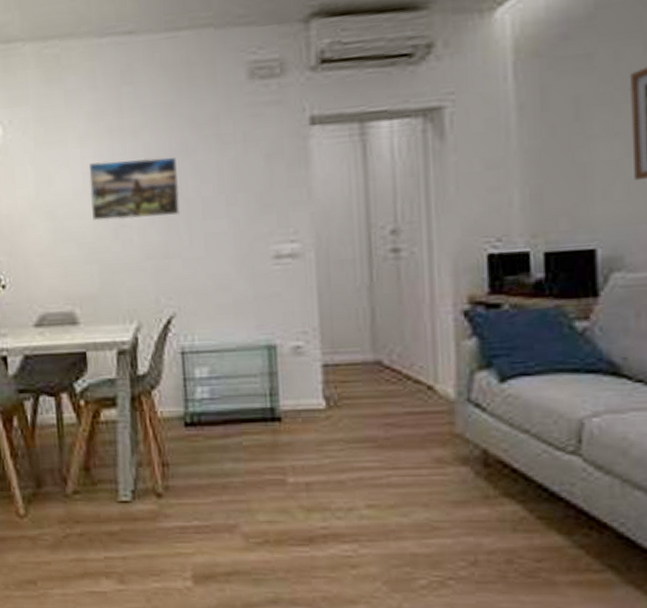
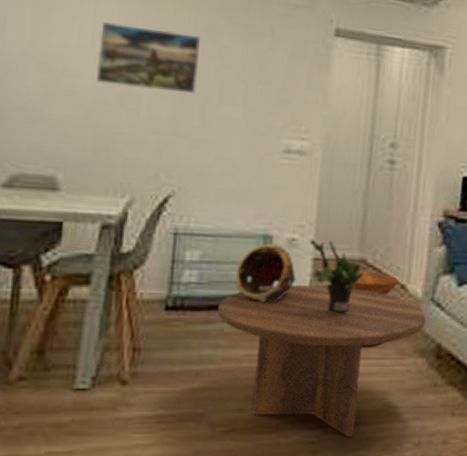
coffee table: none [233,393,464,553] -> present [218,285,426,438]
decorative bowl: none [245,354,307,415] -> present [236,244,296,303]
potted plant: none [316,344,381,423] -> present [309,239,364,315]
side table: none [369,373,424,456] -> present [351,271,399,347]

